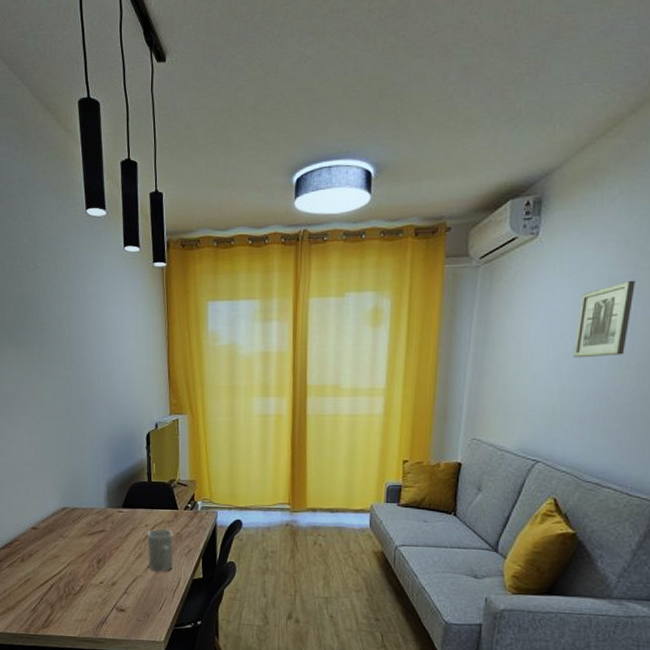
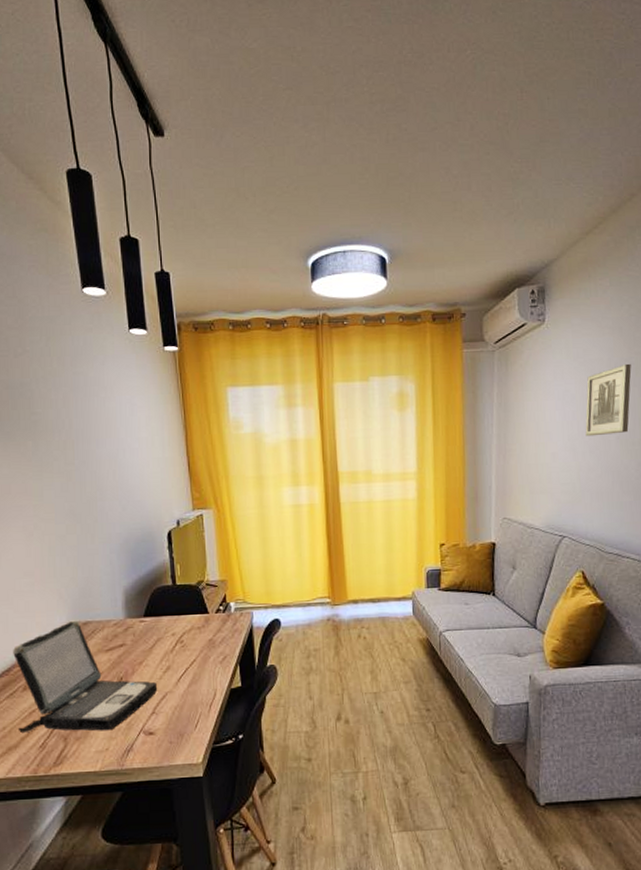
laptop: none [15,505,130,604] -> present [13,620,158,734]
mug: present [146,528,173,572] -> none [174,635,207,685]

